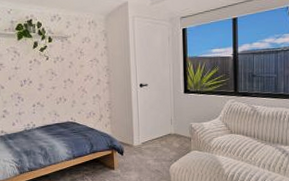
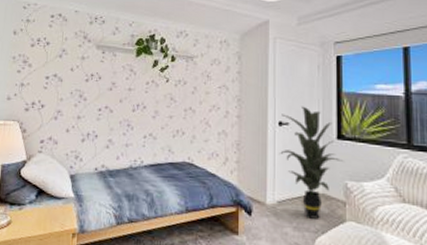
indoor plant: none [142,70,189,152] -> present [280,106,344,219]

